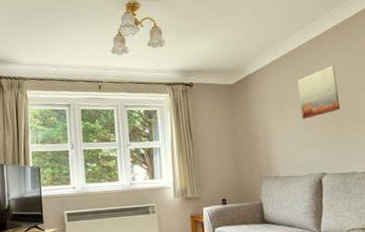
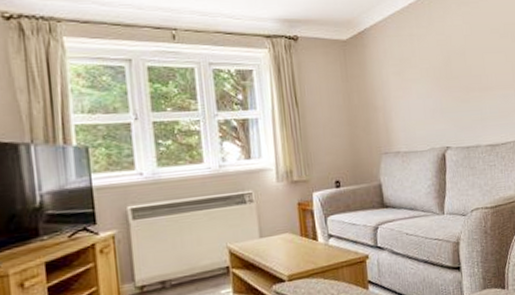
wall art: present [297,65,341,119] -> none [419,22,465,84]

